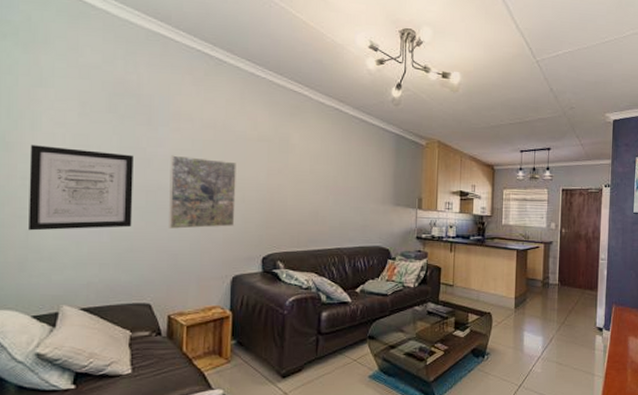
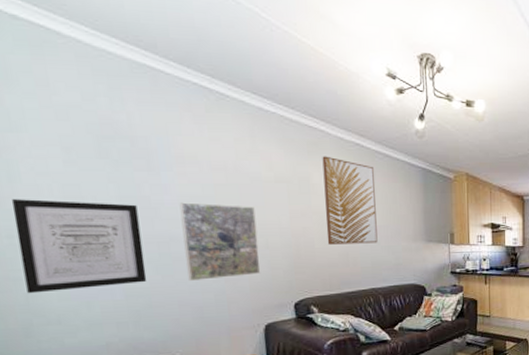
wall art: none [299,118,351,204] -> present [322,156,378,245]

